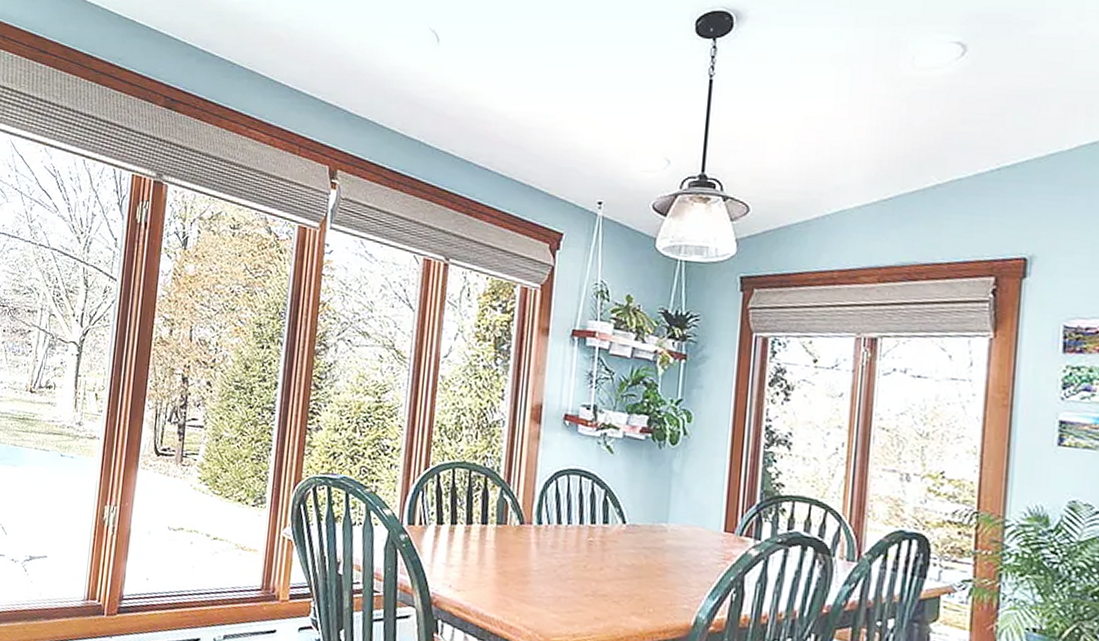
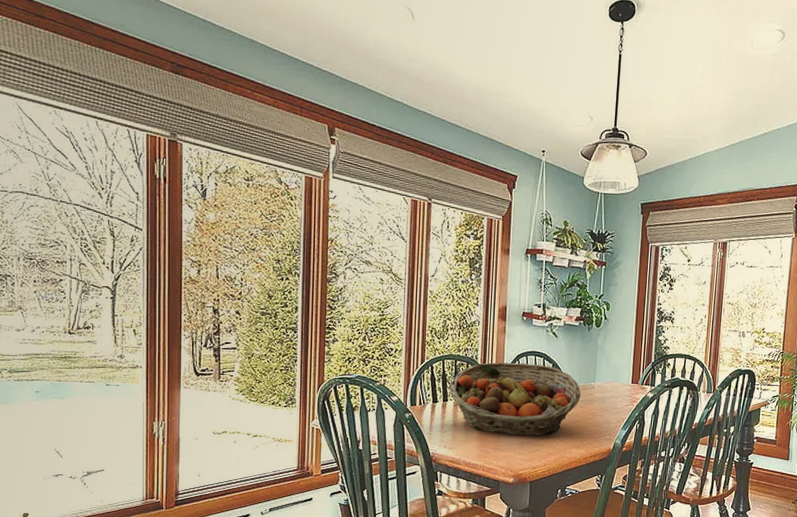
fruit basket: none [459,478,647,591] -> present [449,362,581,436]

